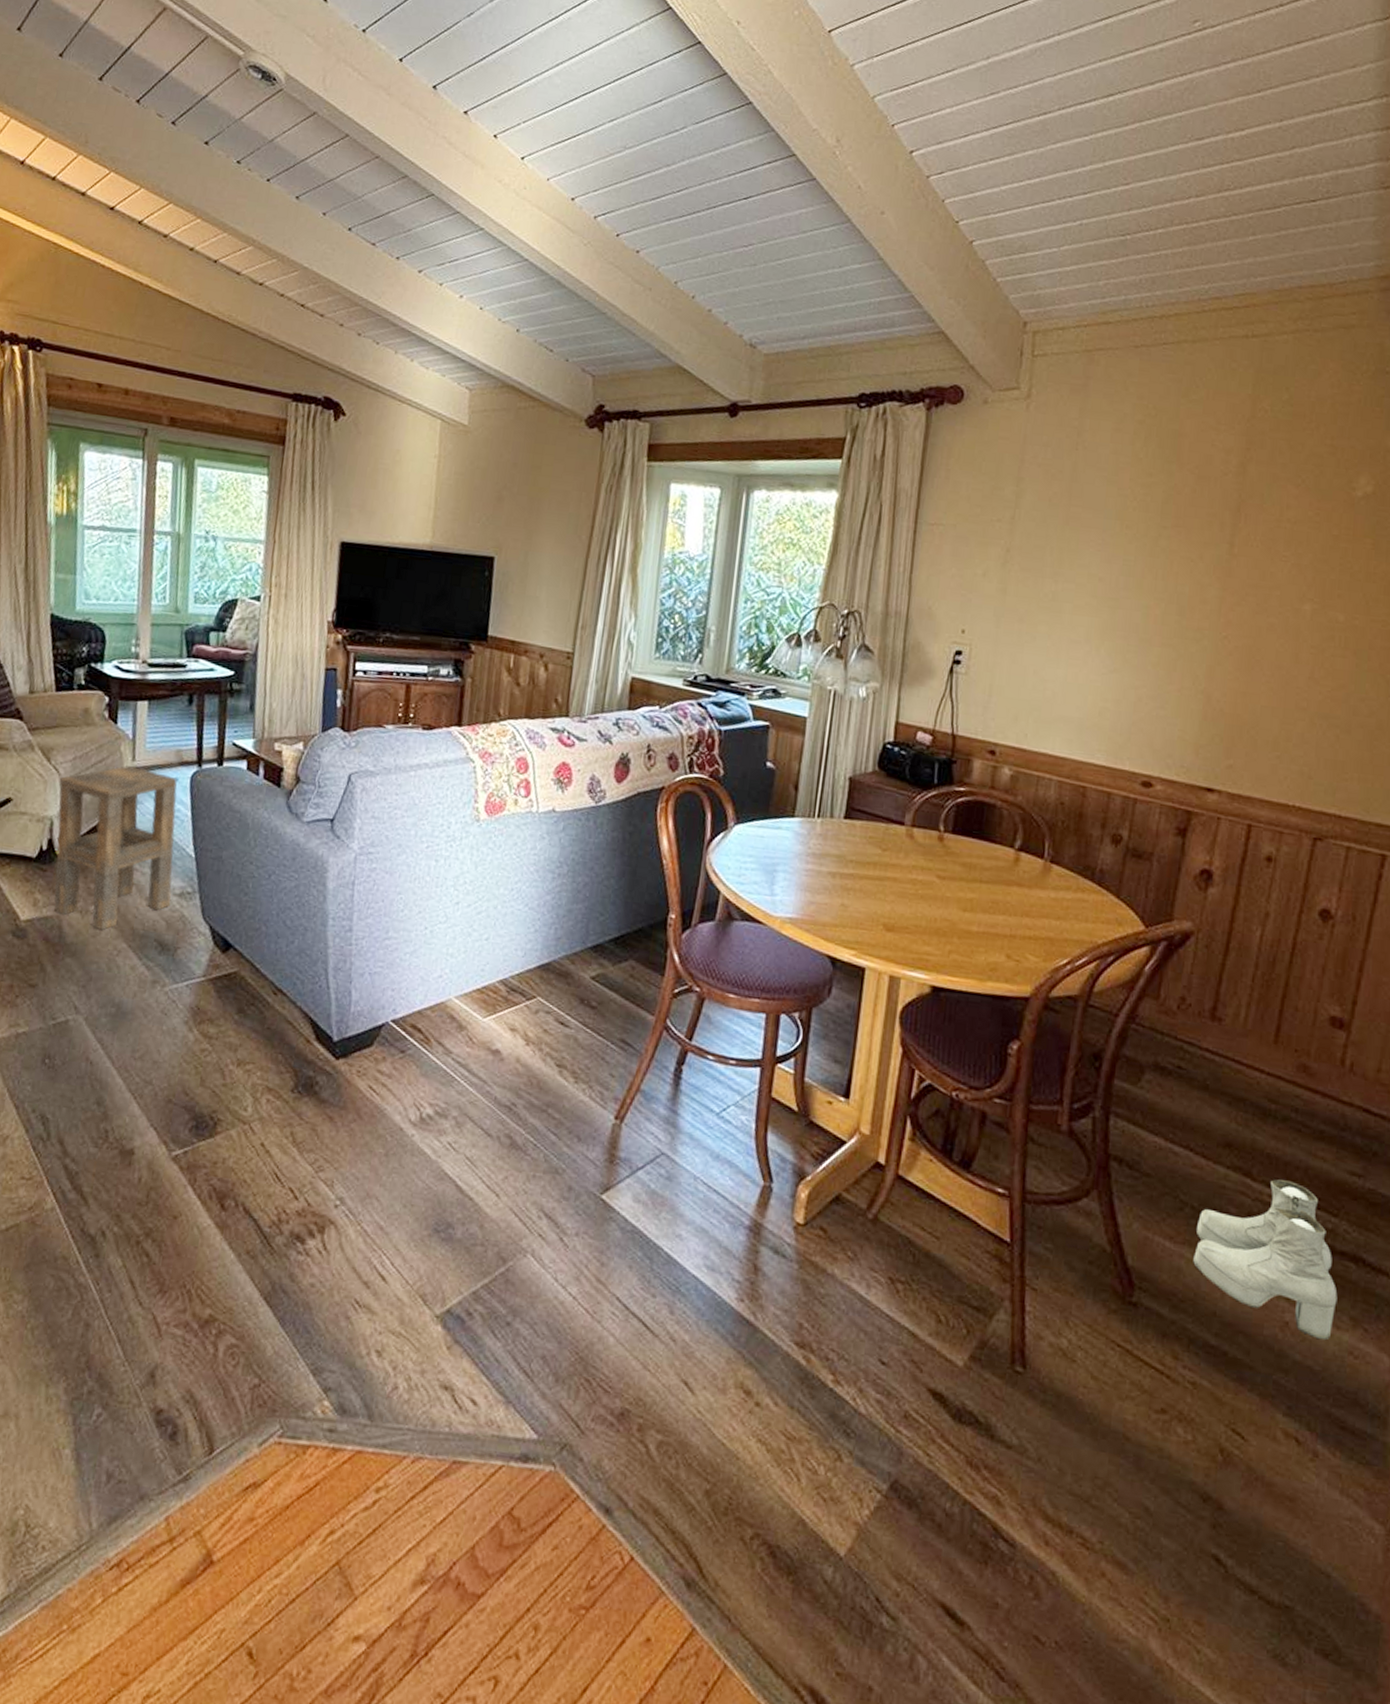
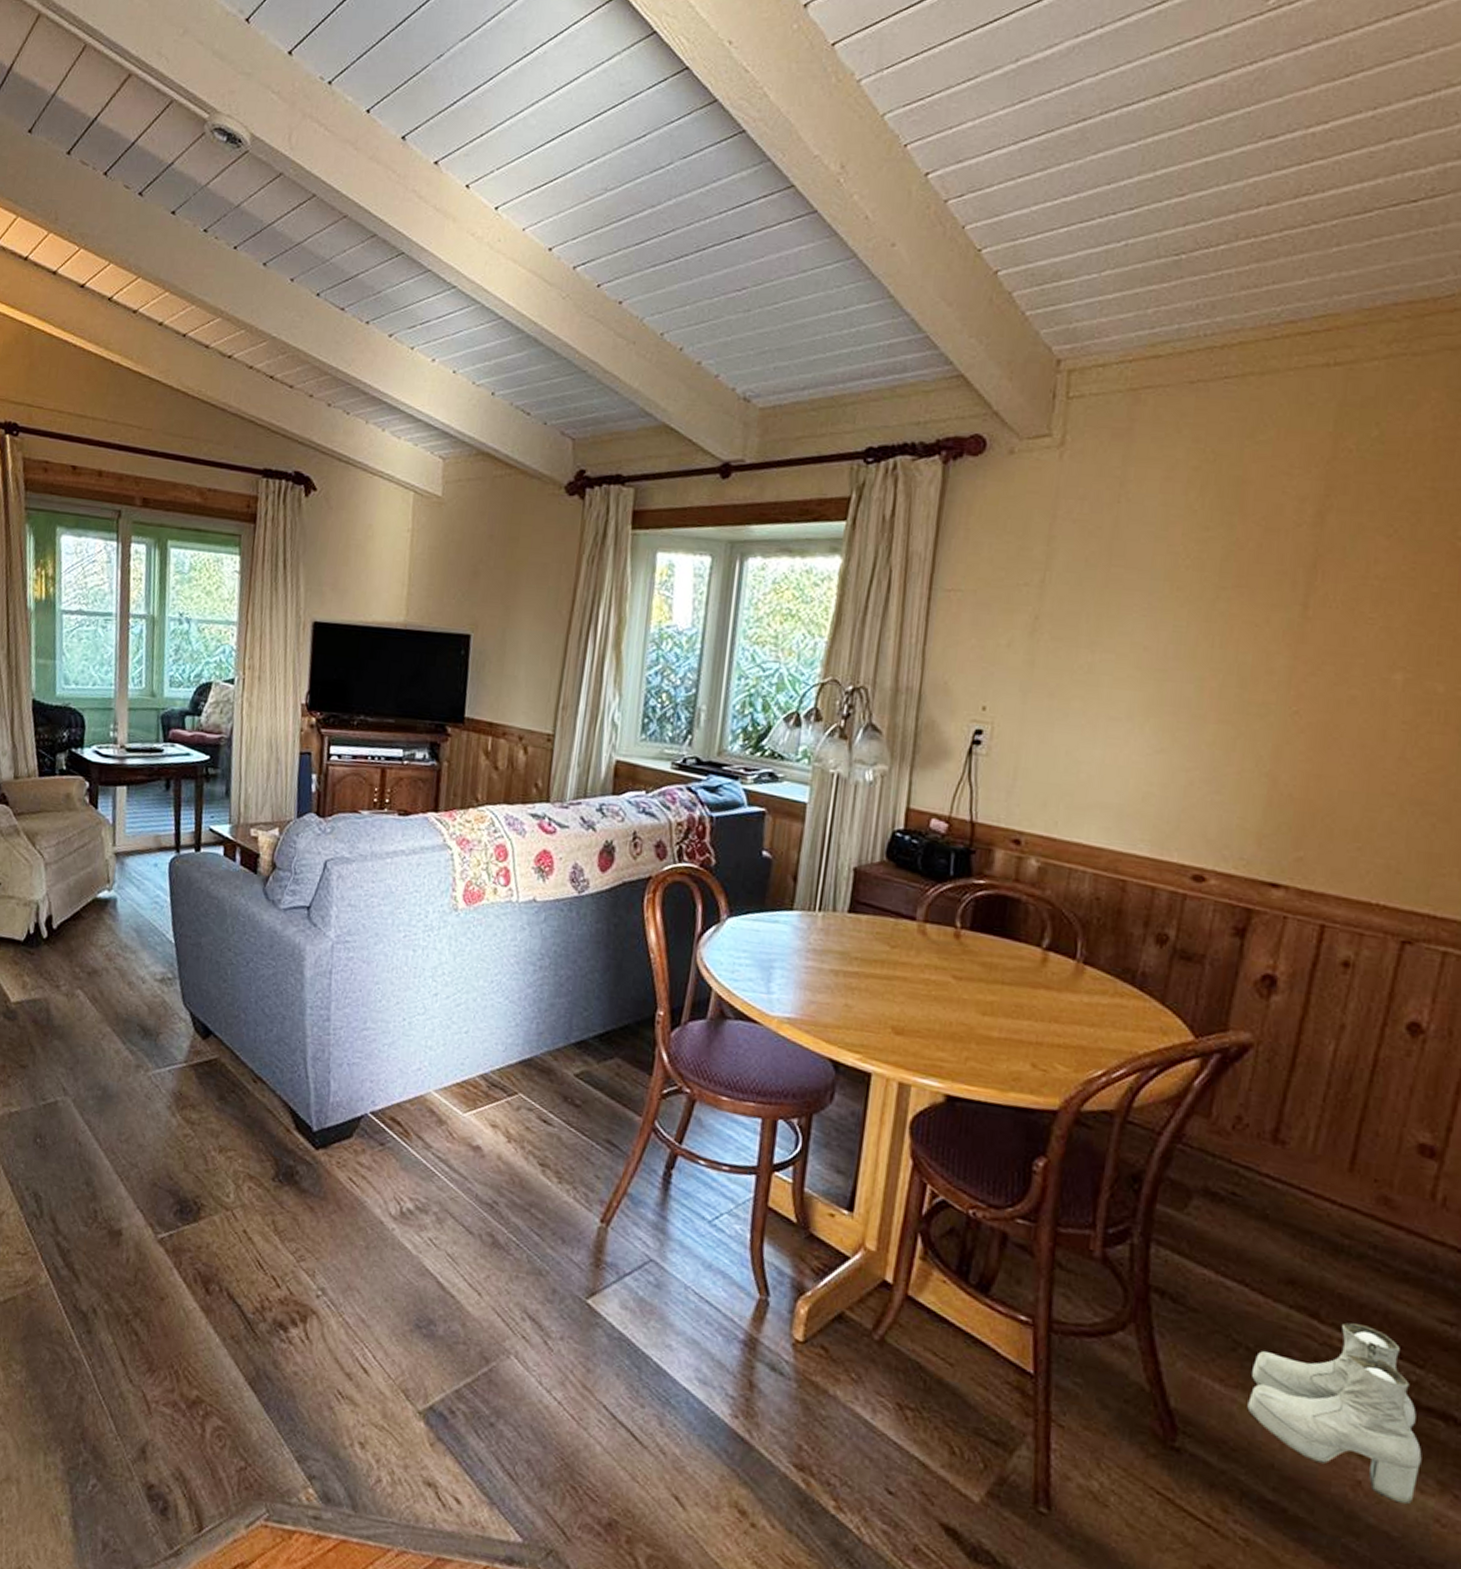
side table: present [54,765,178,931] -> none [42,850,157,1015]

